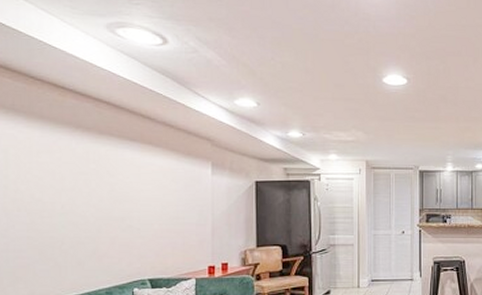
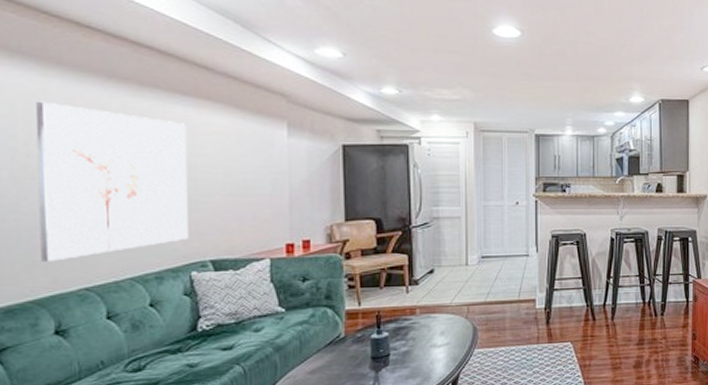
wall art: none [22,148,134,278] -> present [35,101,188,262]

